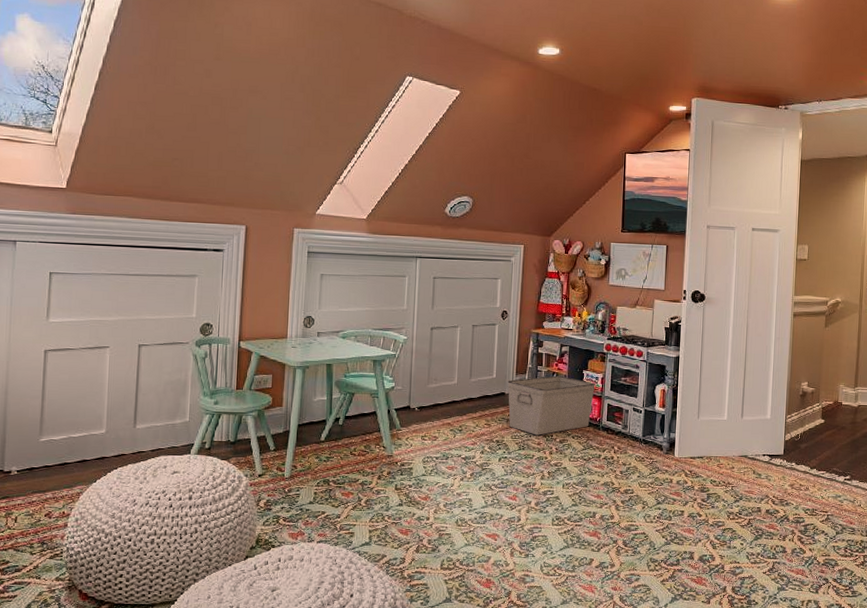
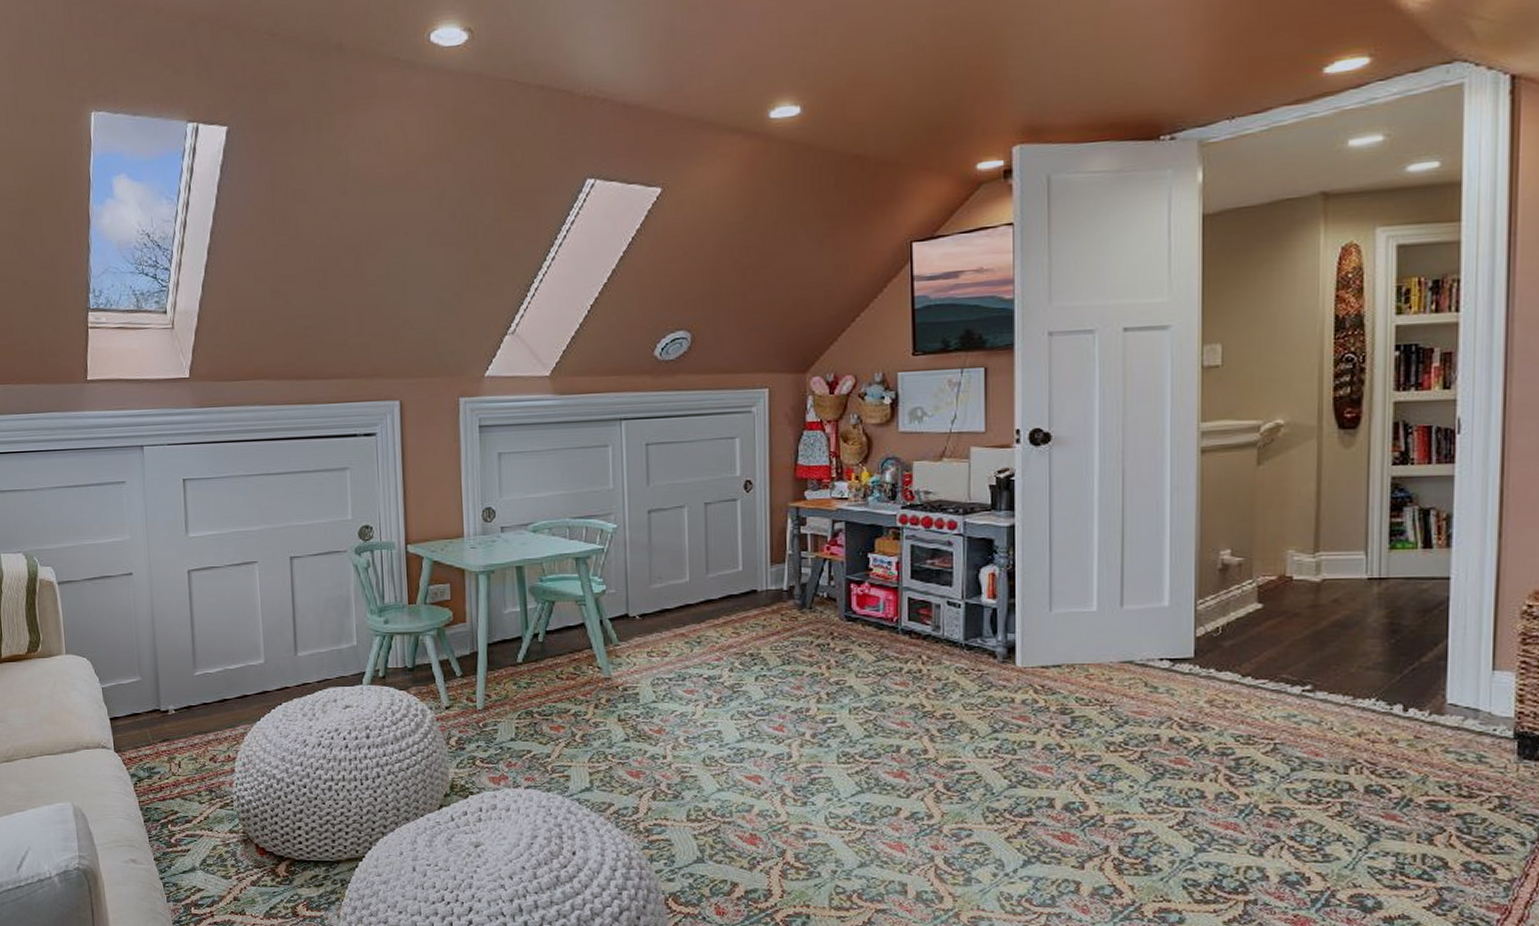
storage bin: present [507,375,596,435] -> none [759,563,888,645]

